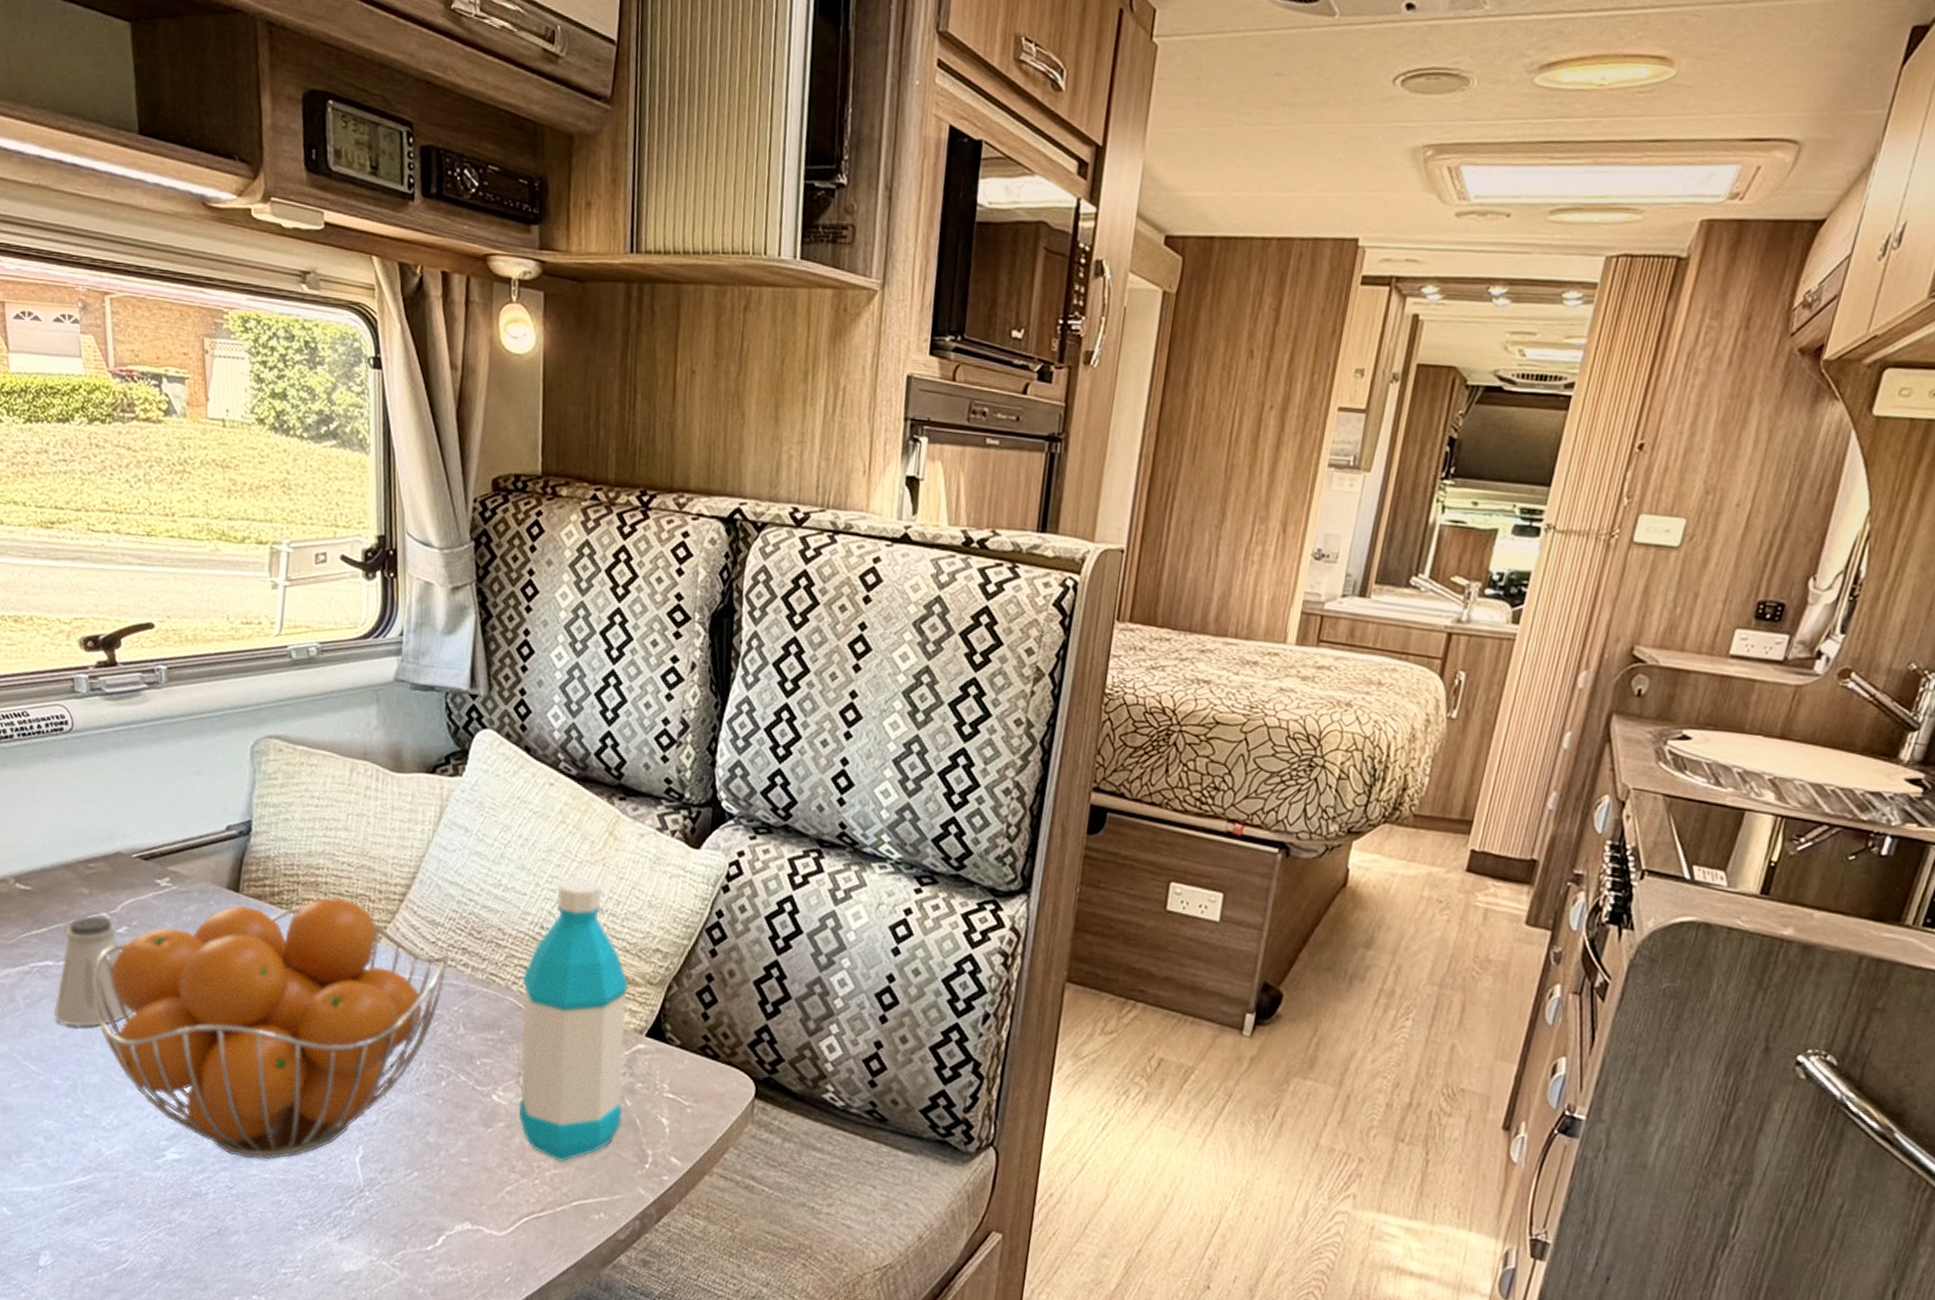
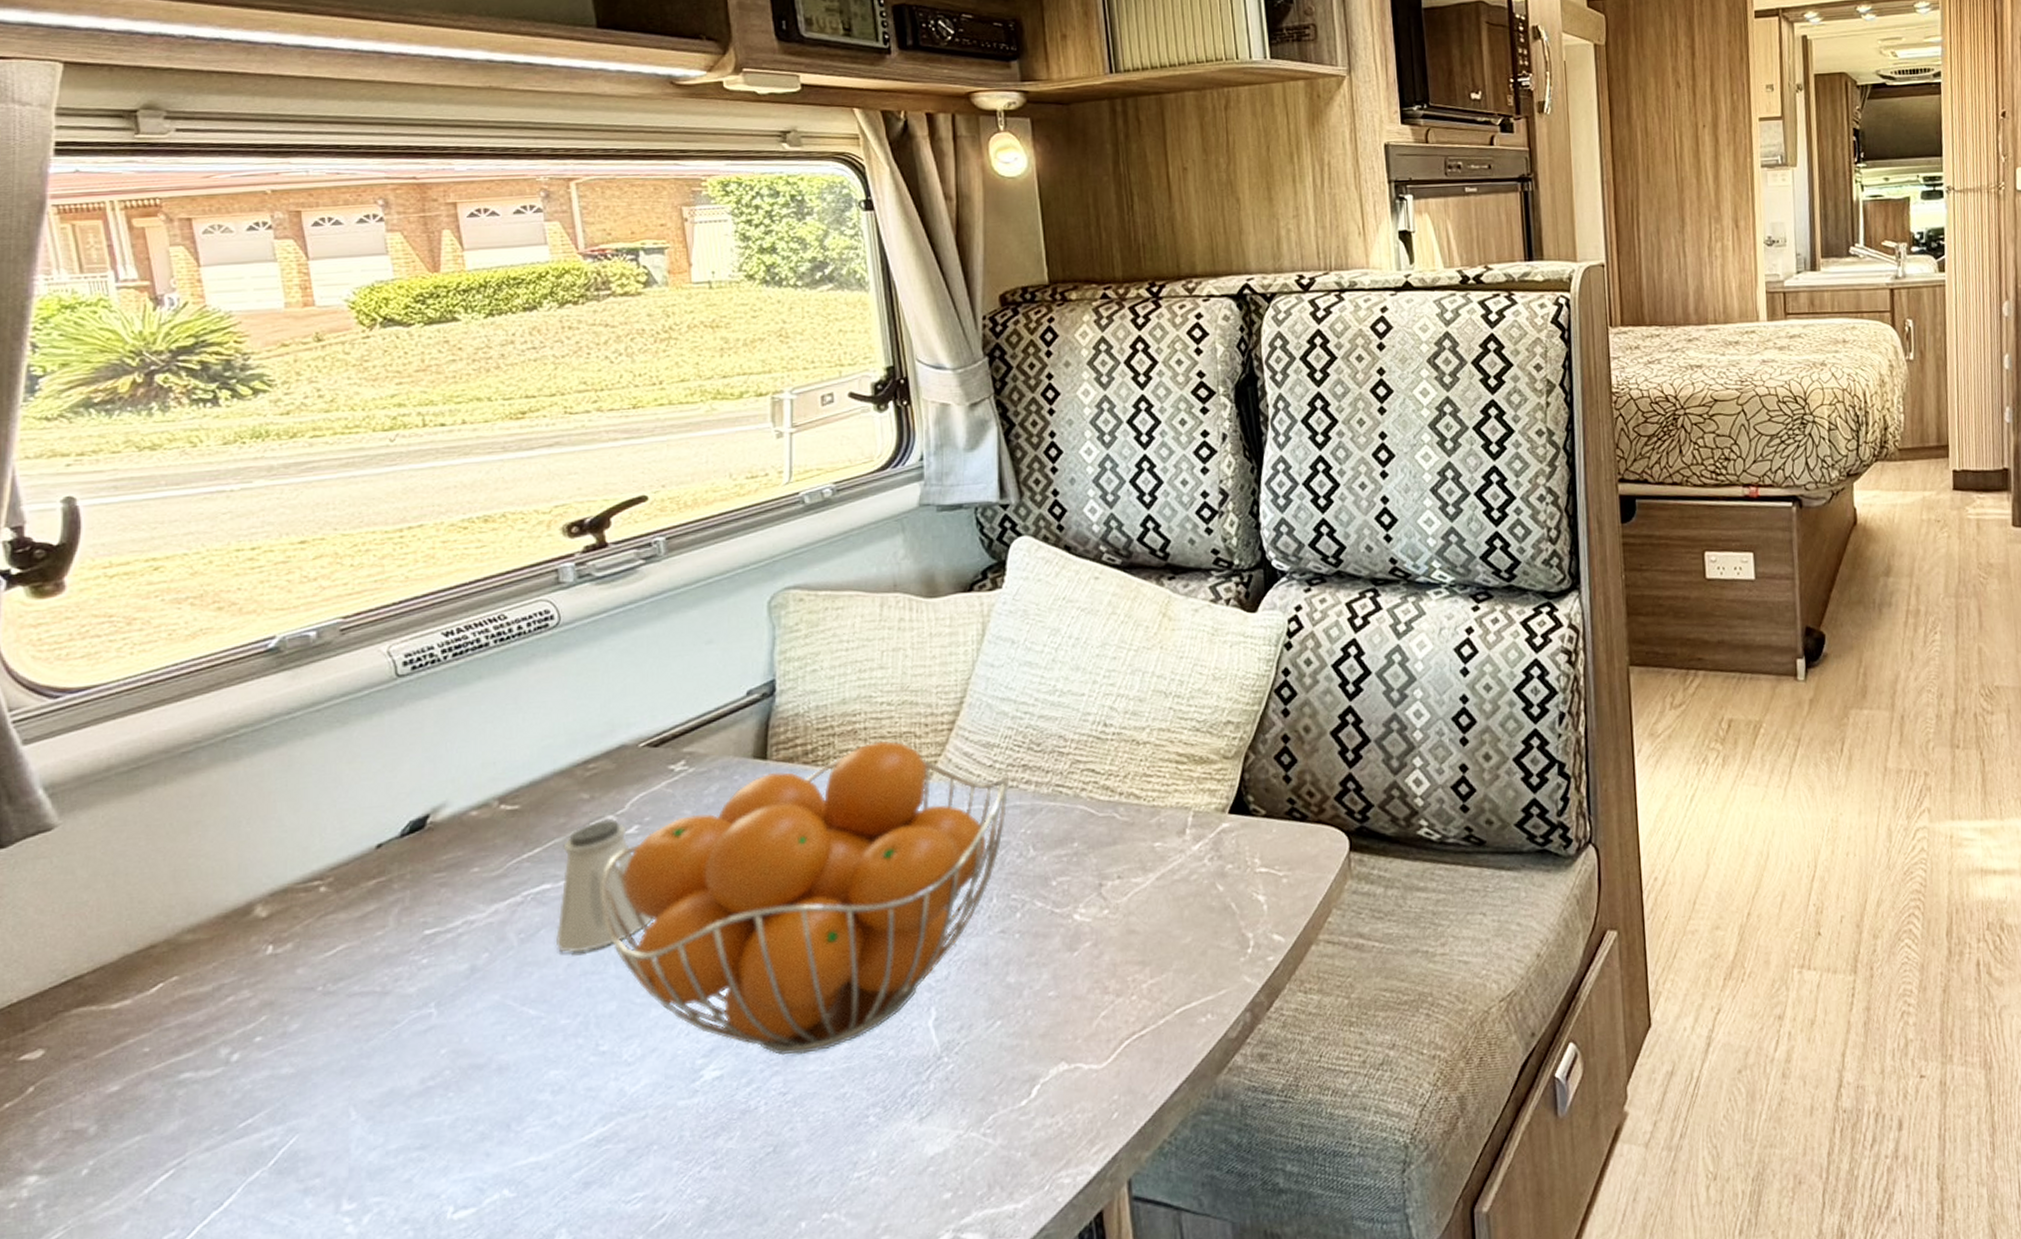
water bottle: present [519,878,630,1162] -> none [1091,666,1217,970]

